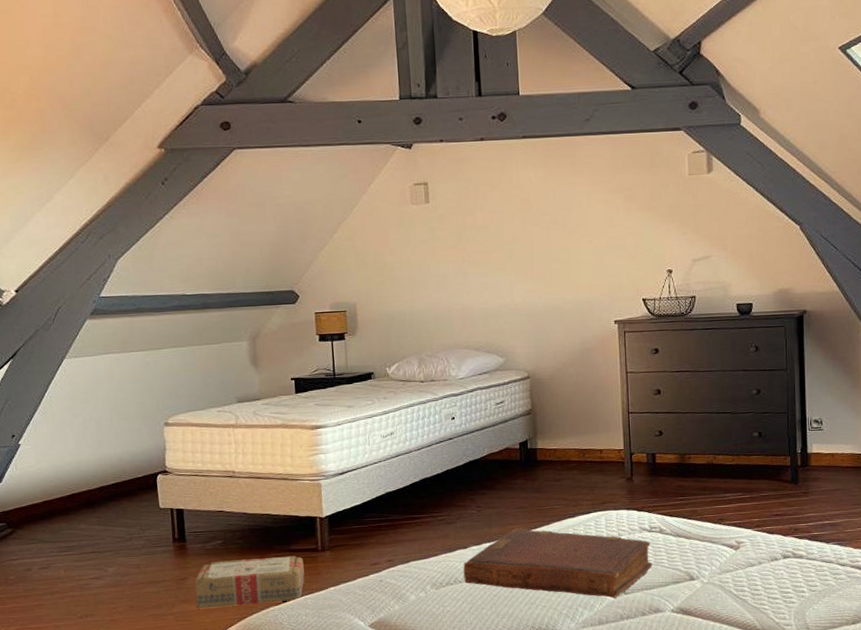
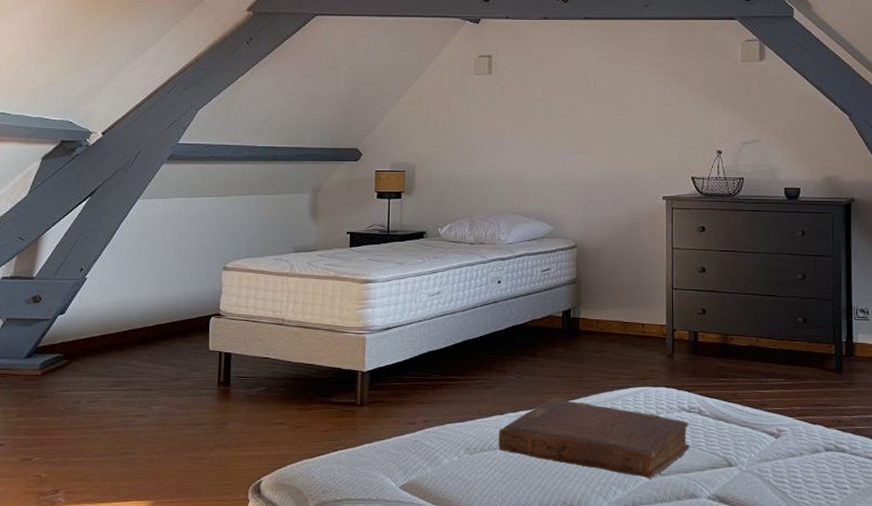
carton: present [195,556,305,609] -> none [234,408,341,456]

